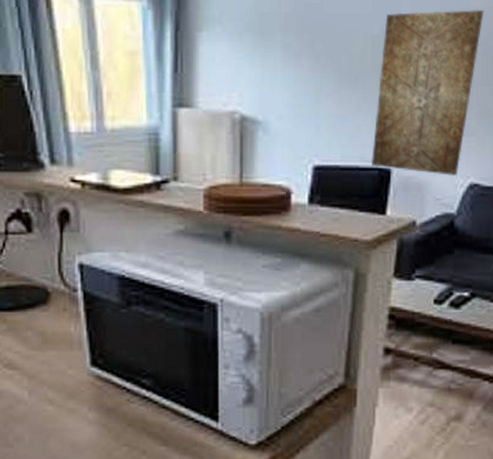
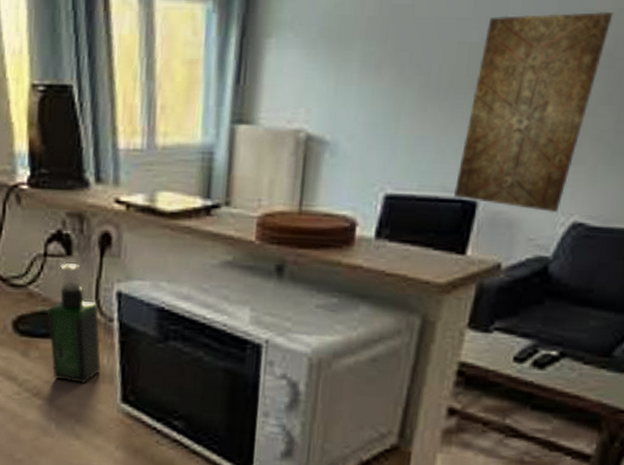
spray bottle: none [13,239,69,352] -> present [48,262,101,385]

